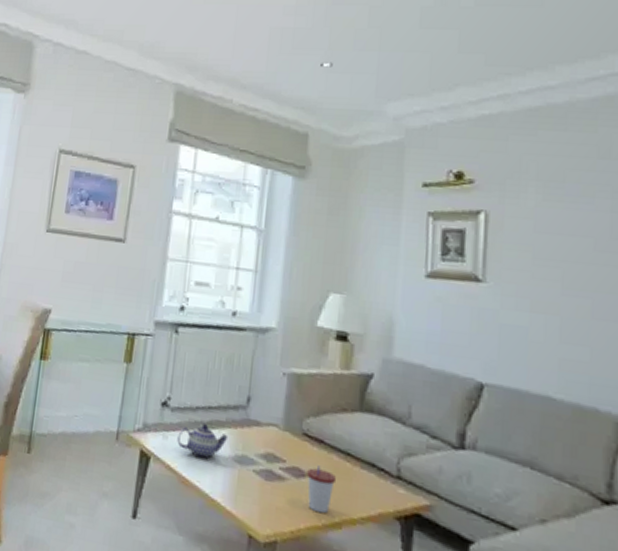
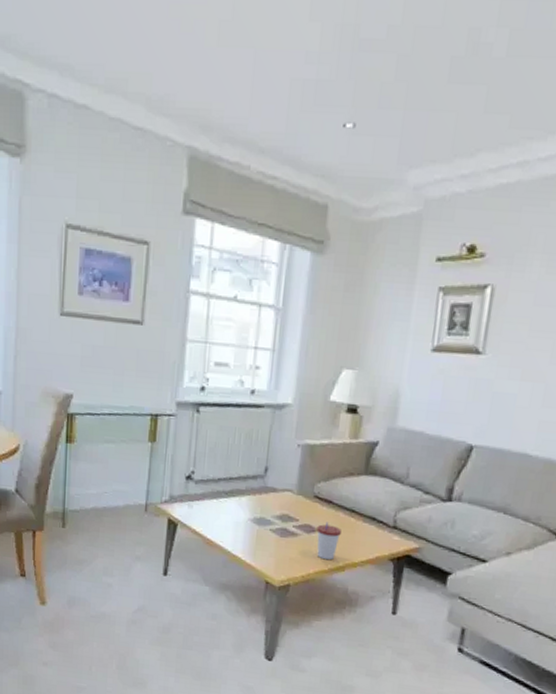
teapot: present [177,424,229,460] -> none [201,493,248,523]

